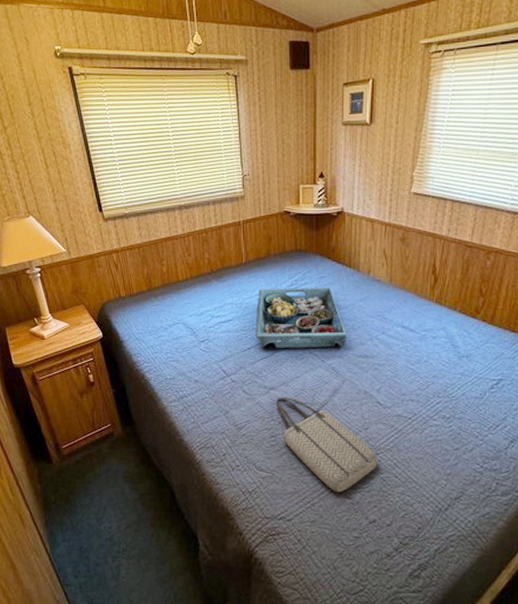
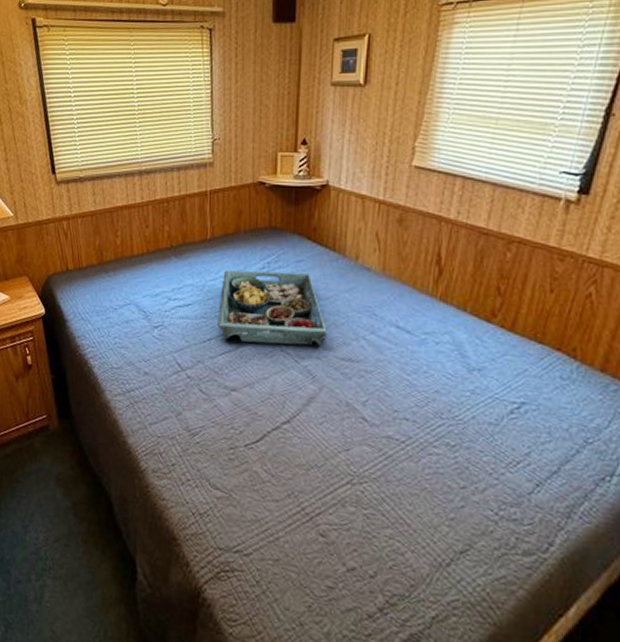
tote bag: present [276,397,379,493] -> none [238,400,362,528]

